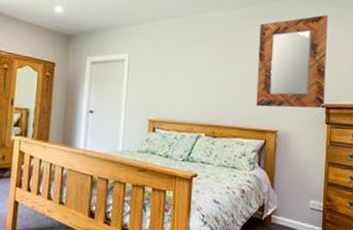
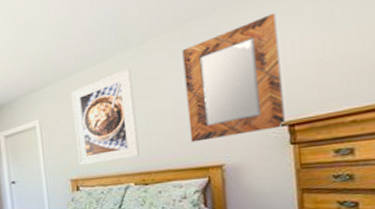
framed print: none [160,27,218,110] -> present [71,68,139,166]

